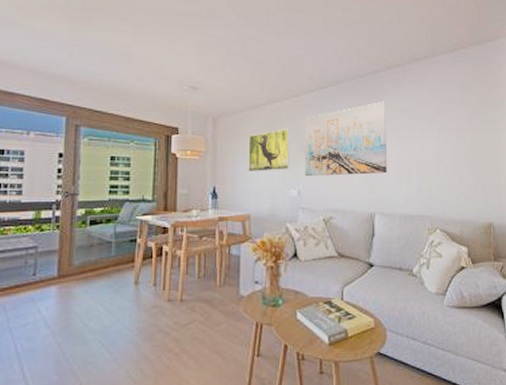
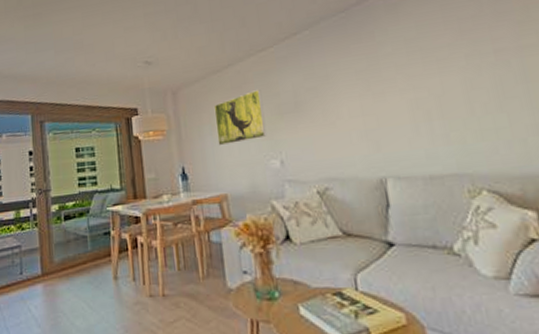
wall art: present [305,101,387,177] -> none [277,35,396,143]

